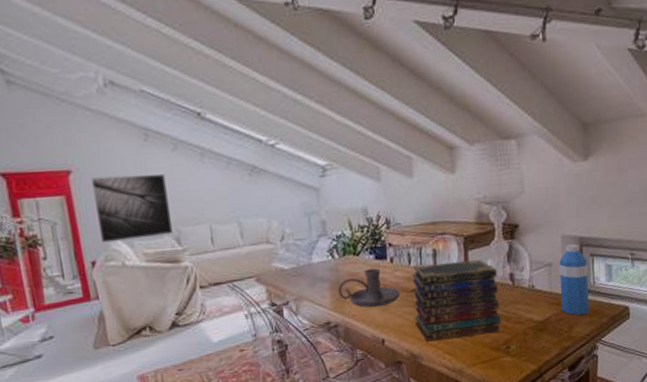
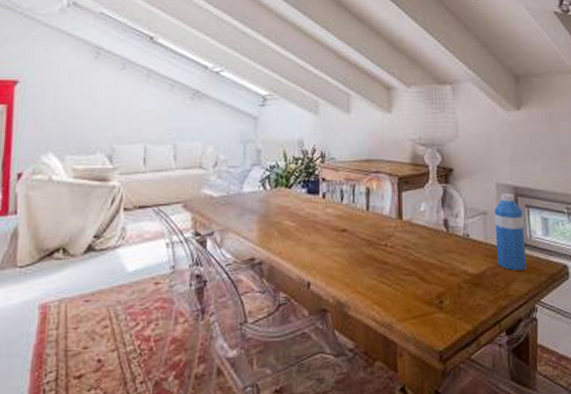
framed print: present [90,174,174,243] -> none [33,89,109,155]
candle holder: present [337,268,400,308] -> none [266,203,330,246]
book stack: present [412,260,502,342] -> none [343,202,435,289]

